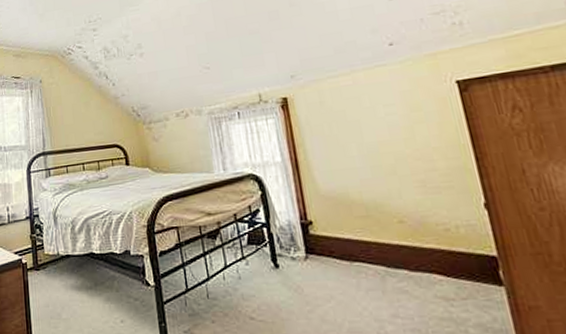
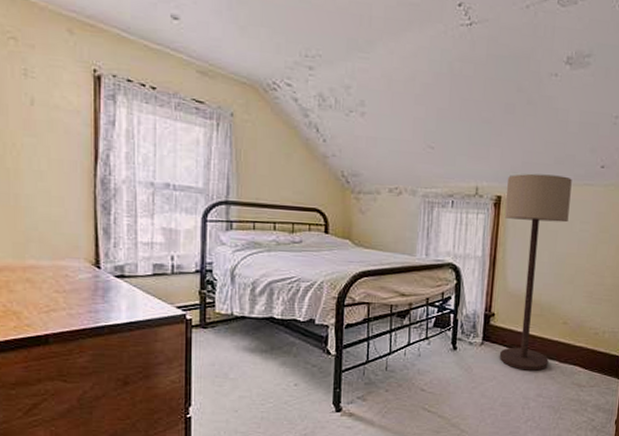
floor lamp: none [289,63,396,285] -> present [499,173,572,371]

